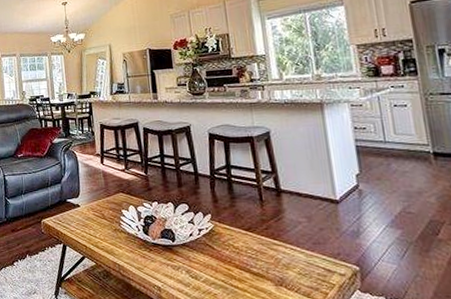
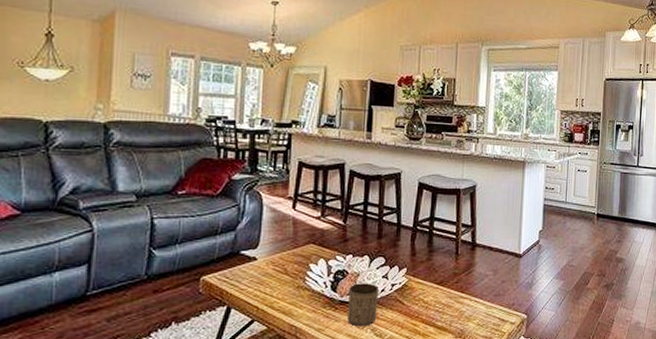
cup: none [159,227,190,268] -> present [347,283,379,327]

